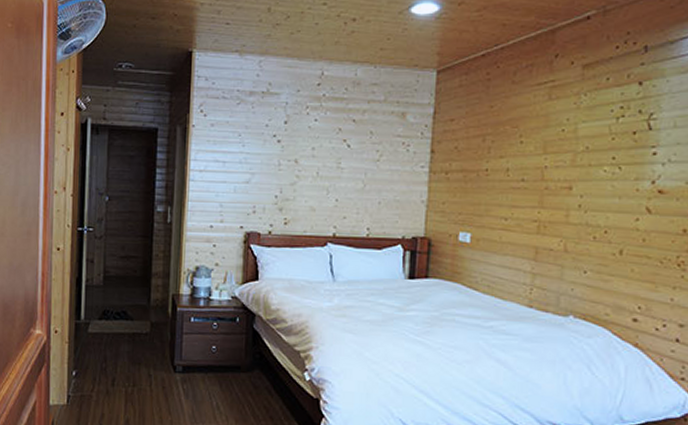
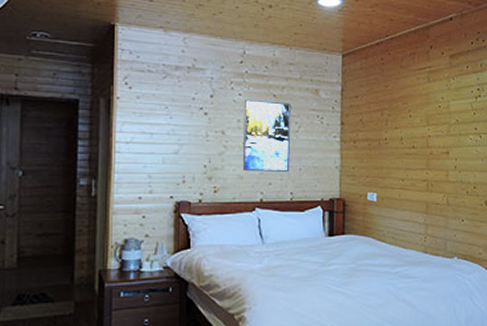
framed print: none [316,125,373,205] -> present [243,99,291,172]

